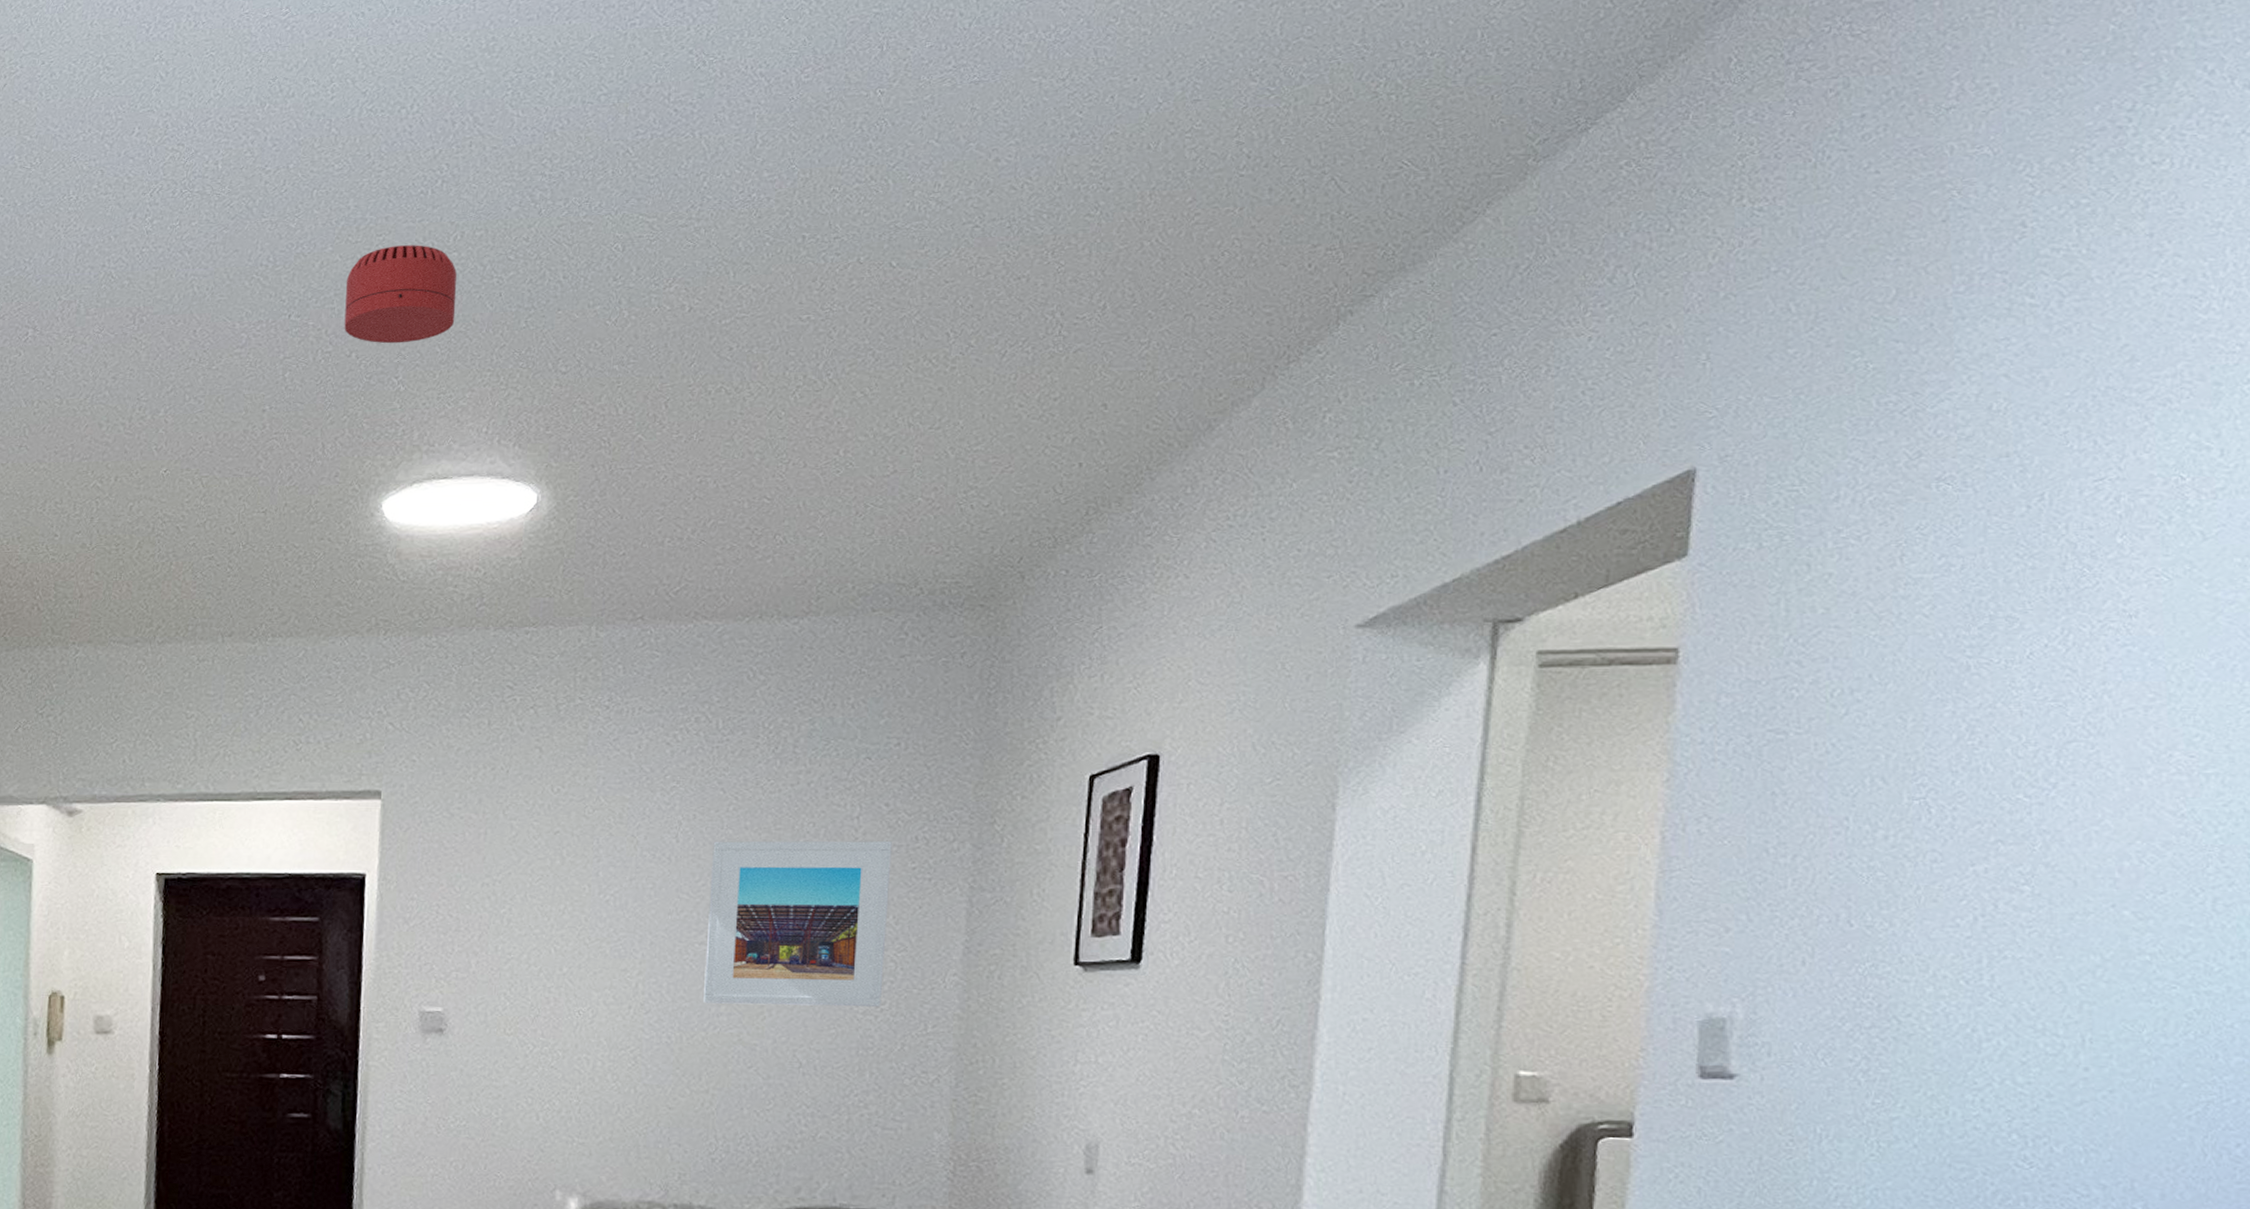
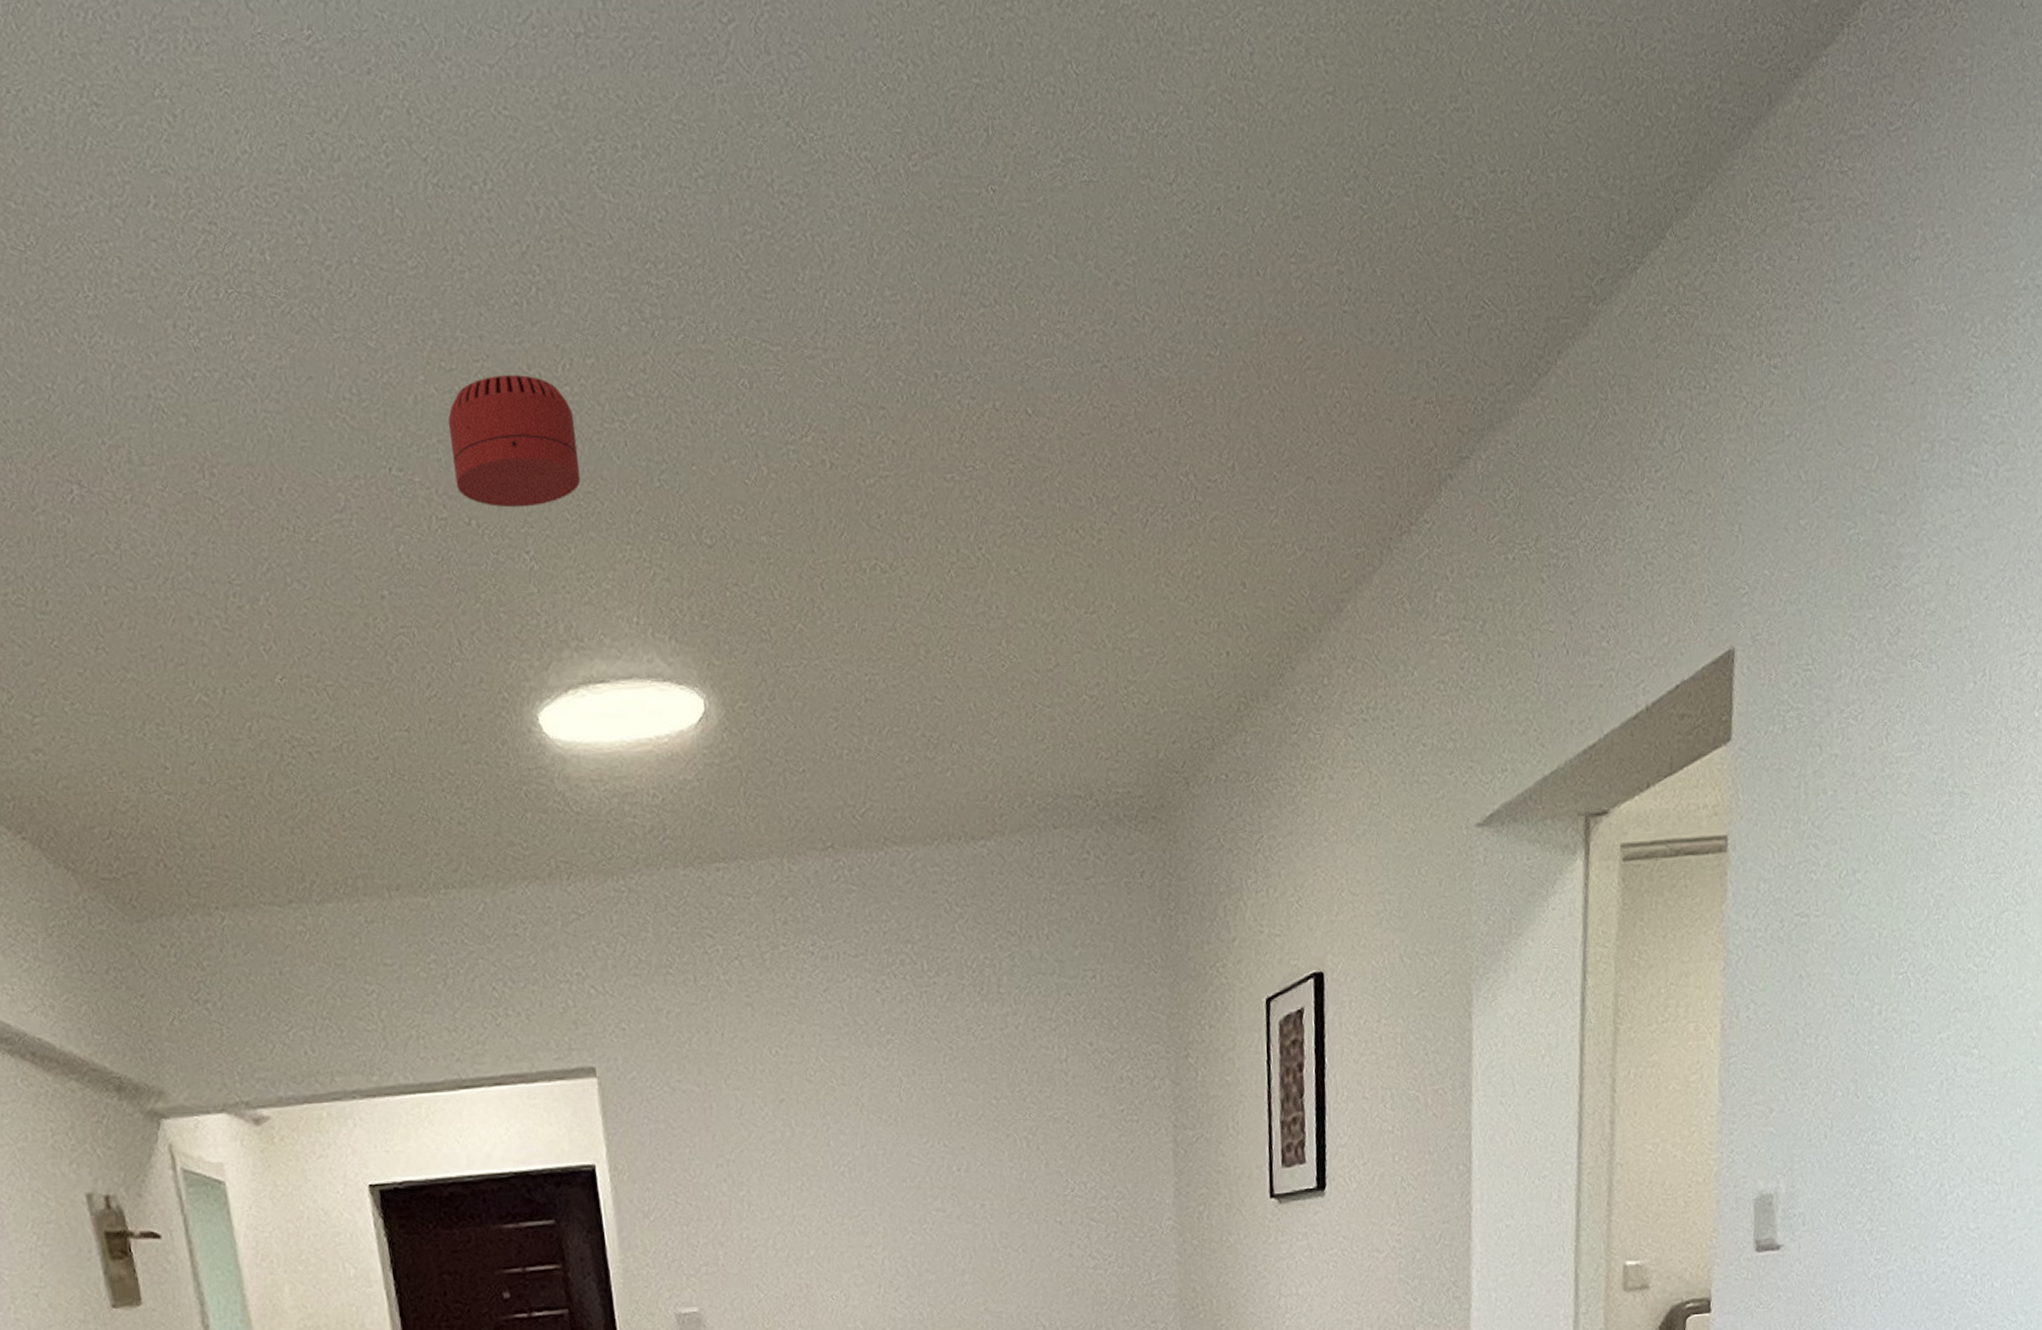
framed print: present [704,840,892,1007] -> none [935,1084,1109,1273]

